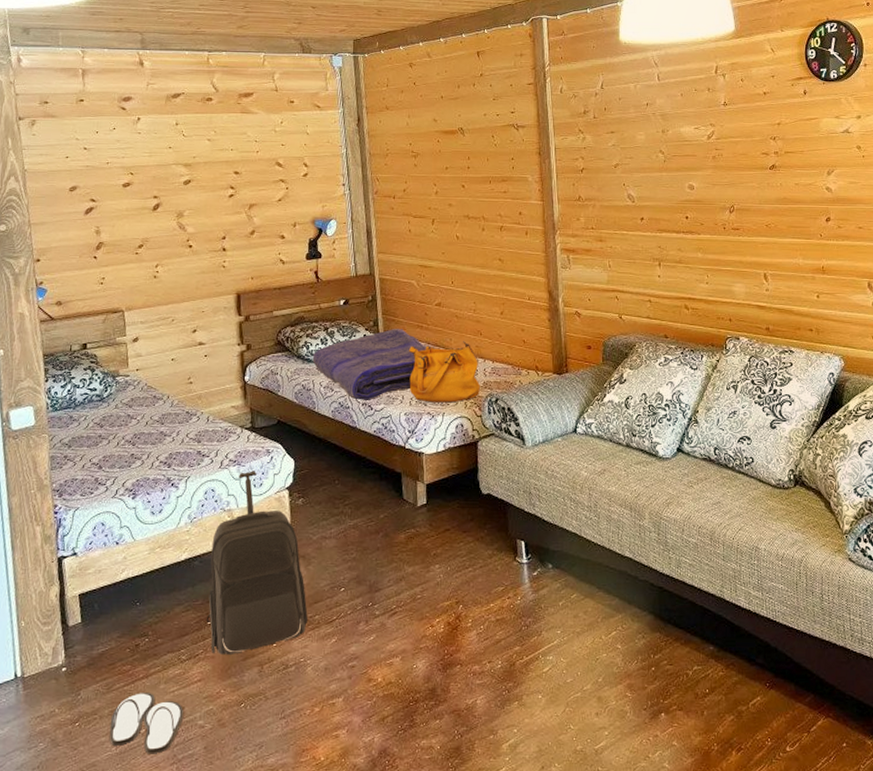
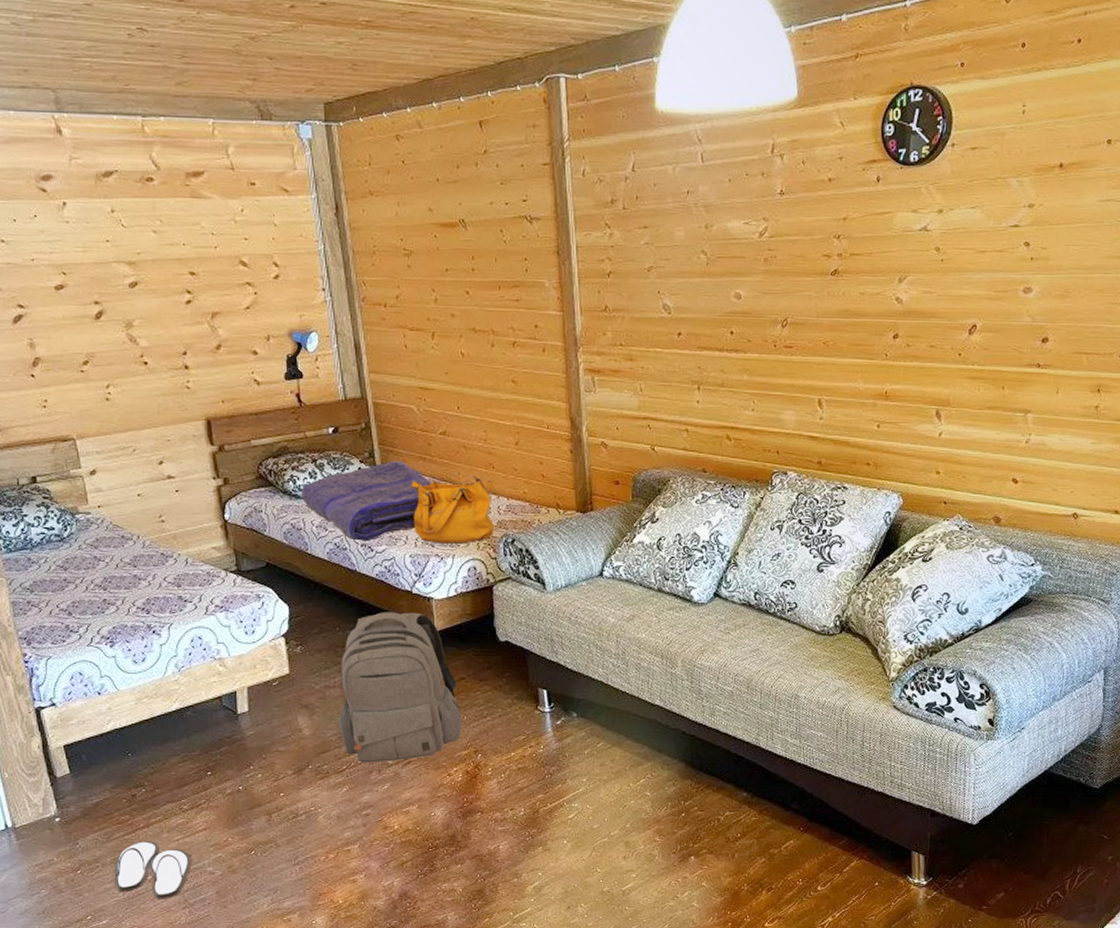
rolling backpack: present [206,471,308,655] -> none [204,617,315,804]
backpack: none [331,466,446,613] -> present [338,612,462,763]

